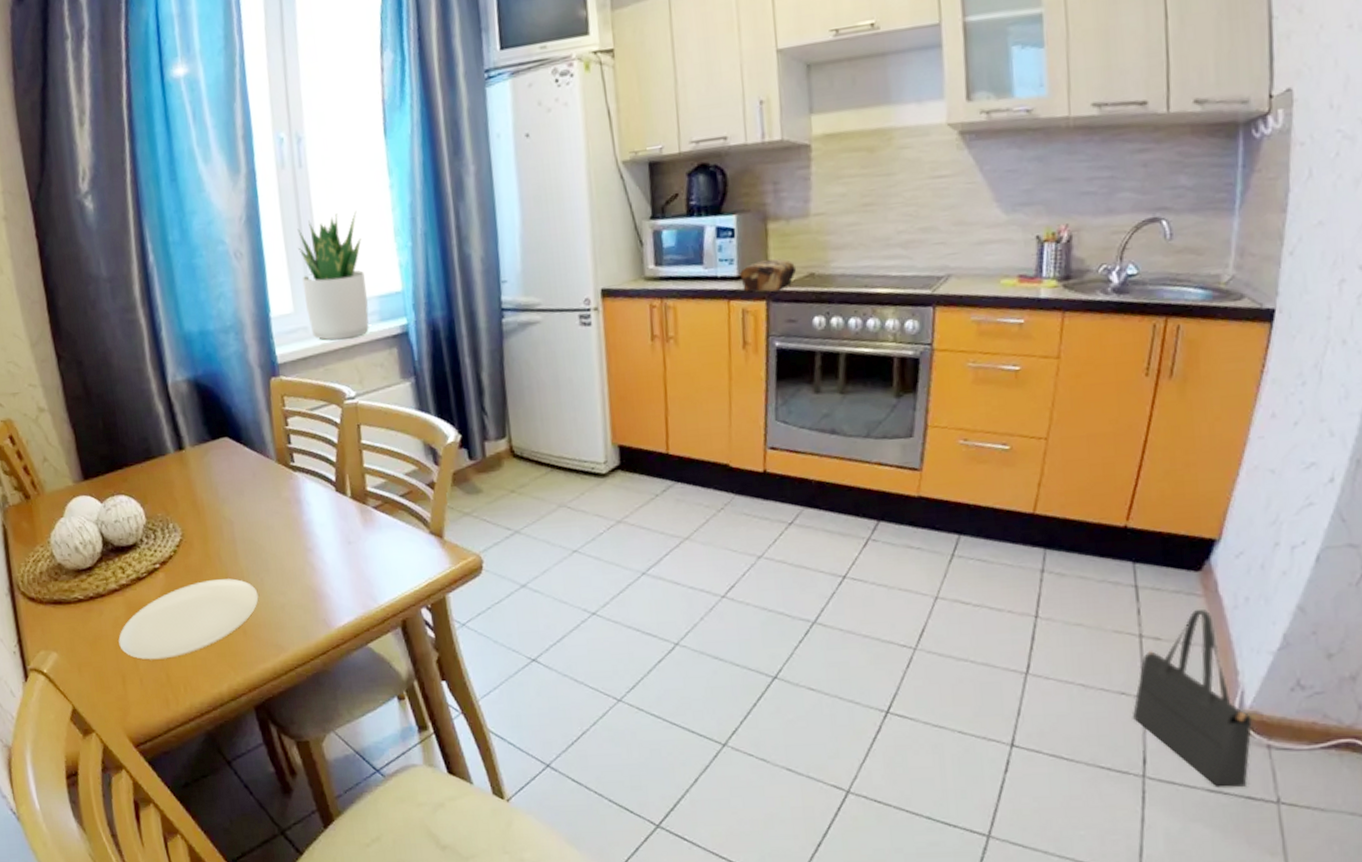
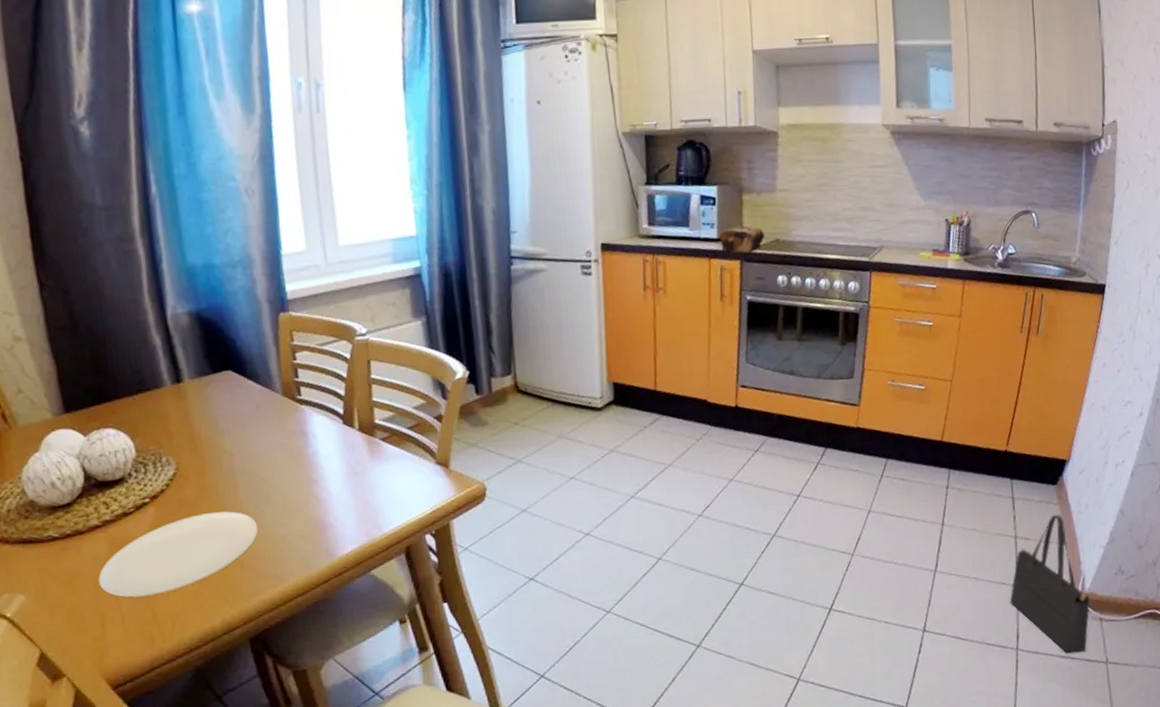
planter: present [297,211,369,341] -> none [312,158,383,279]

